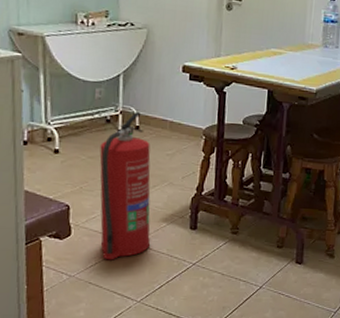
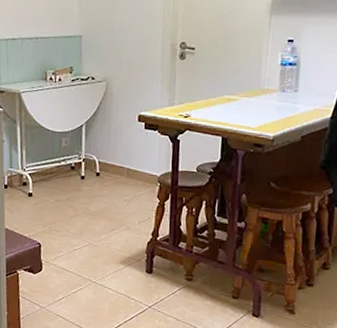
fire extinguisher: present [99,112,151,260] -> none [65,159,110,296]

